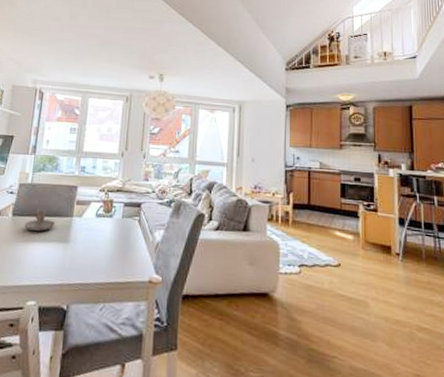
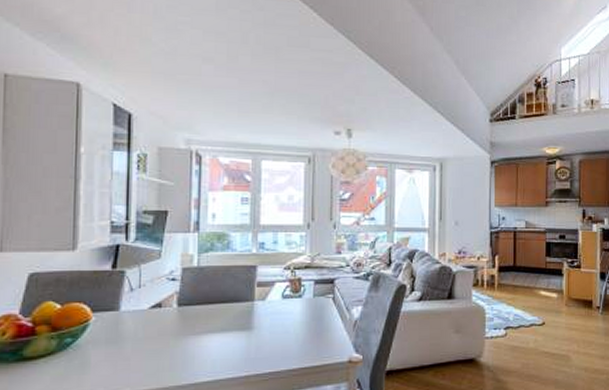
candle holder: present [24,209,55,231] -> none [194,295,233,321]

